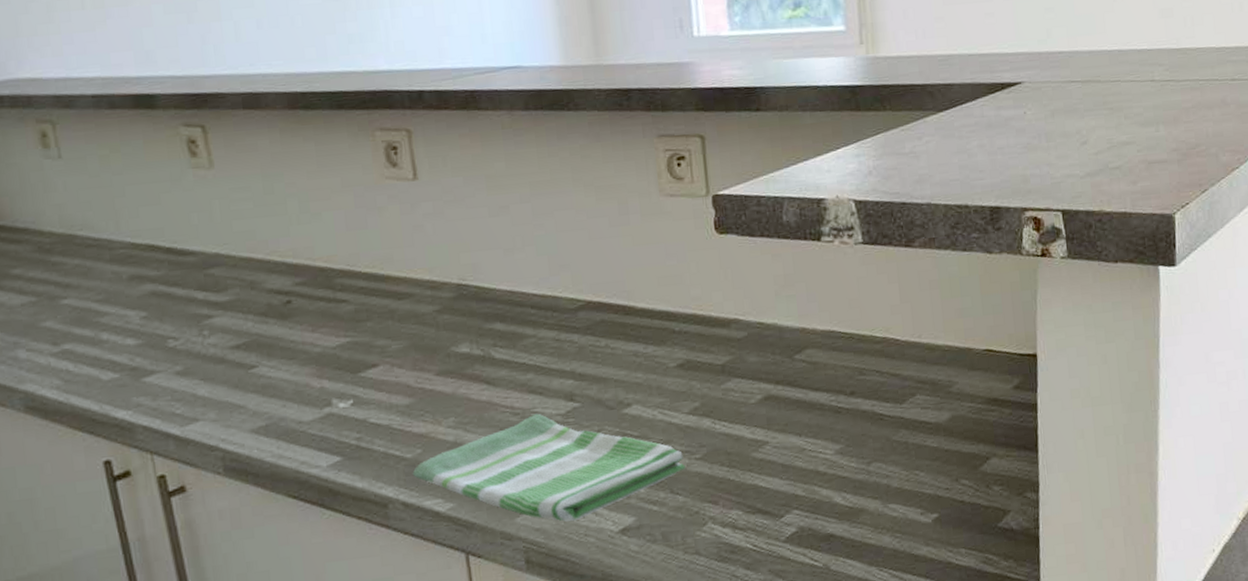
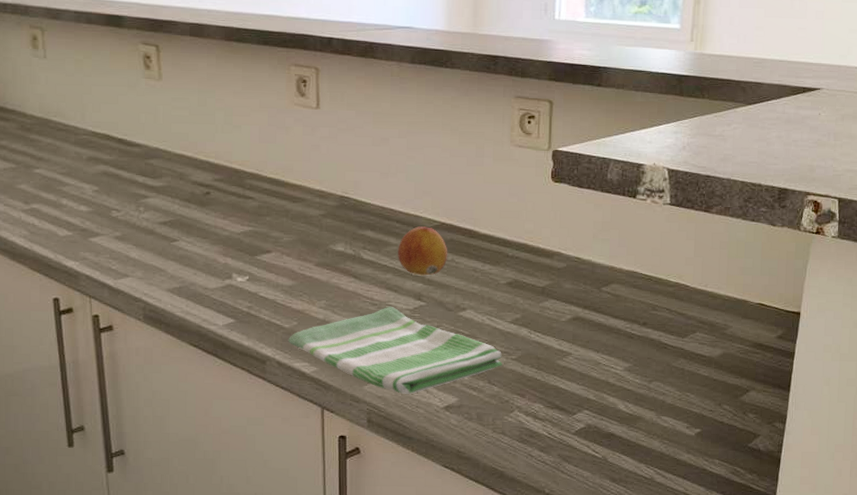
fruit: none [537,308,601,371] -> present [398,226,448,276]

